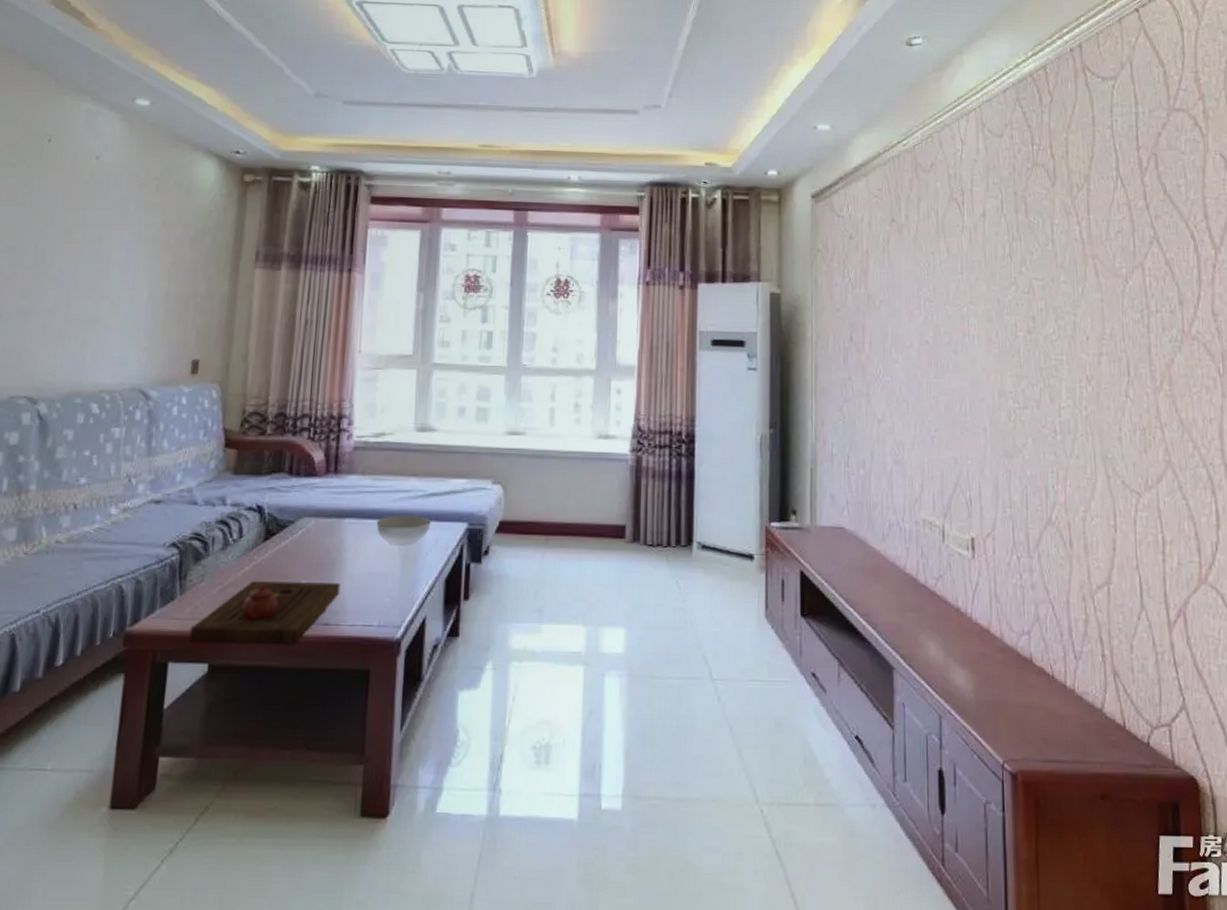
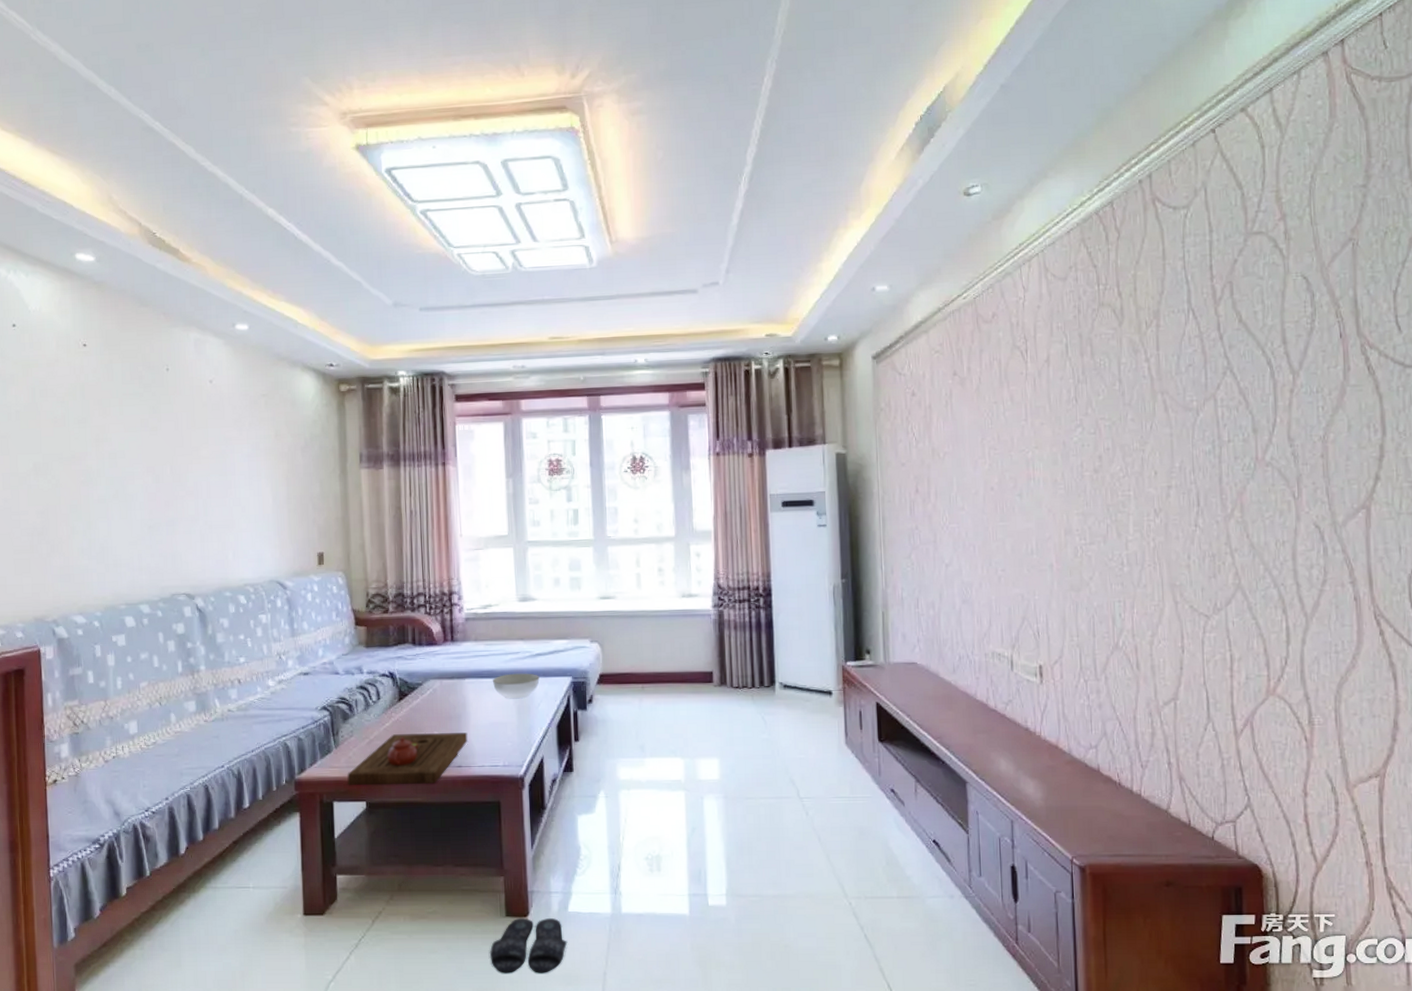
slippers: none [335,820,432,893] -> present [489,918,568,973]

